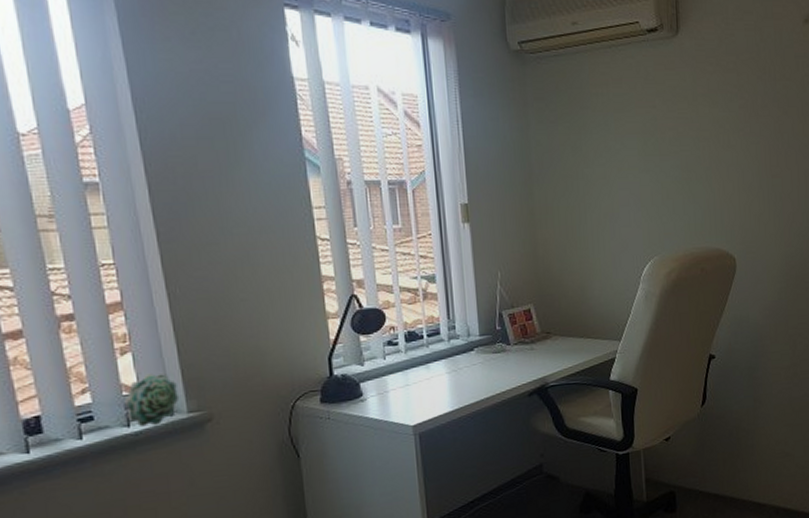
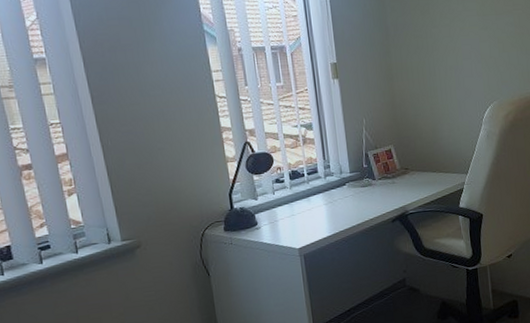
succulent plant: present [123,372,180,427] -> none [72,209,115,253]

